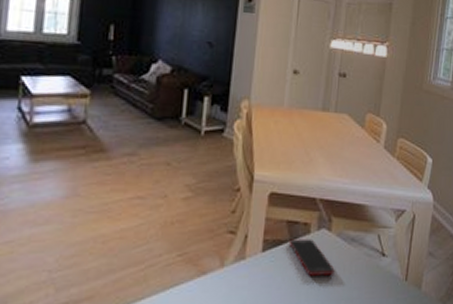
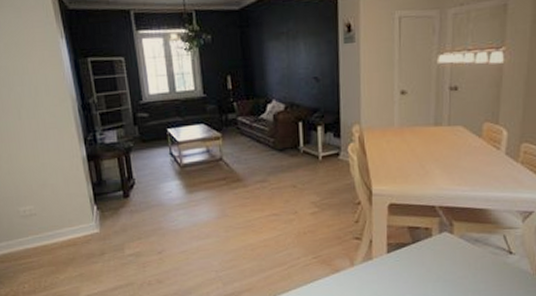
cell phone: present [289,239,335,276] -> none [411,241,460,272]

